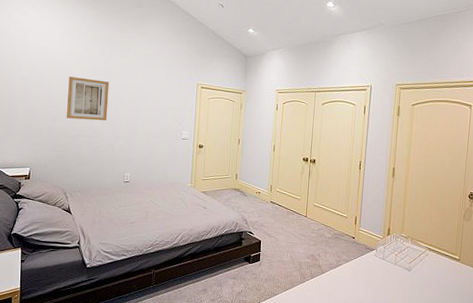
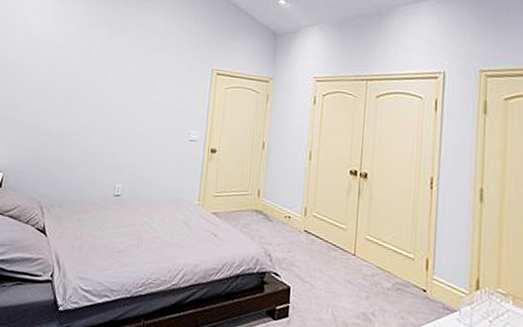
wall art: present [67,77,110,121] -> none [52,60,106,116]

